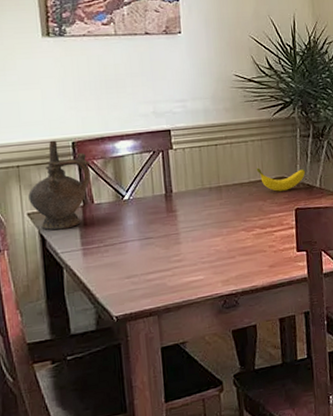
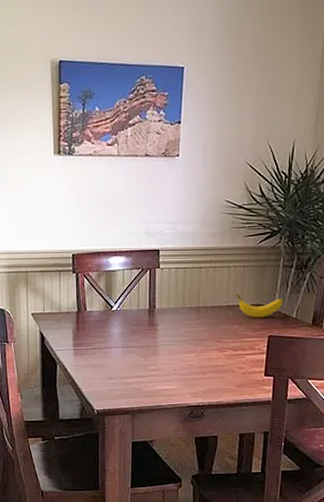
ceremonial vessel: present [28,140,91,231] -> none [33,251,85,330]

